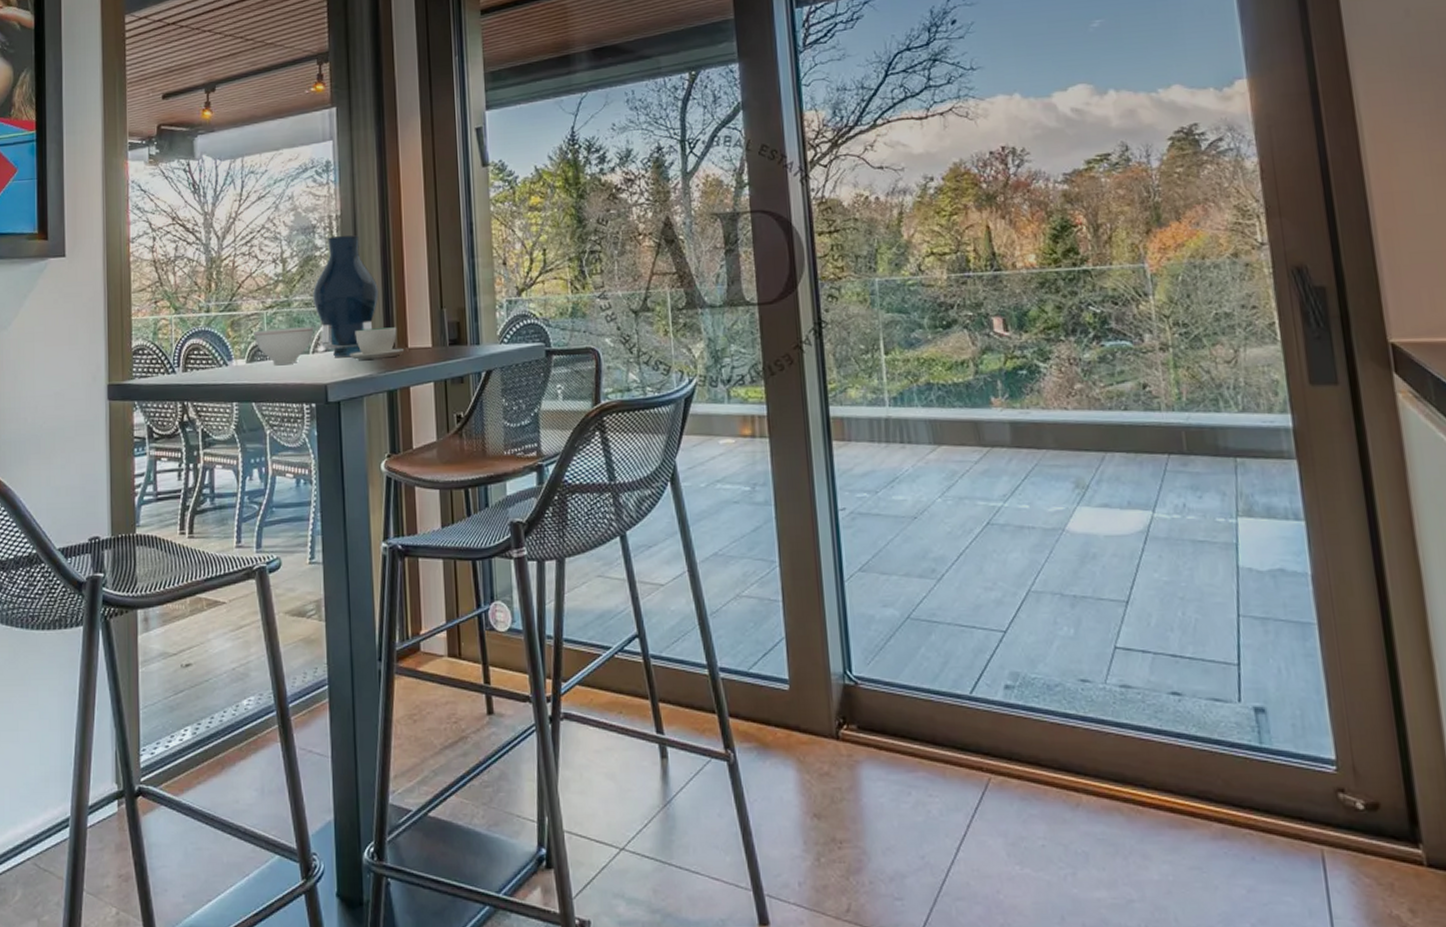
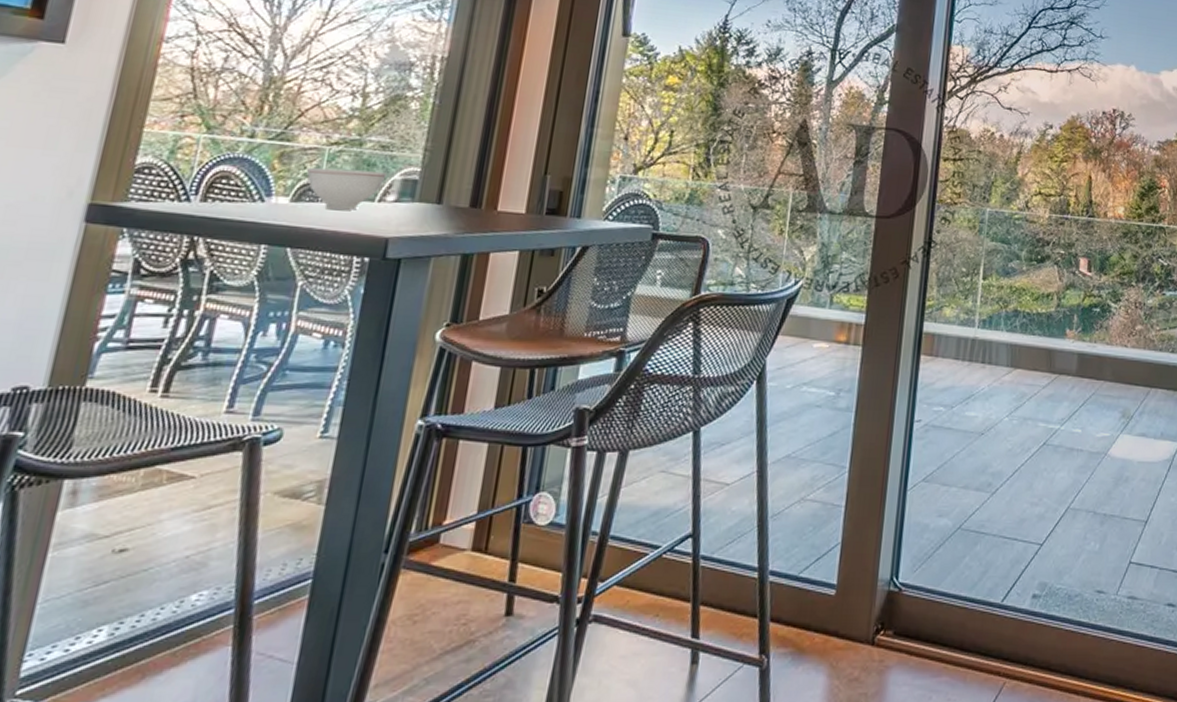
vase: present [313,235,380,357] -> none [392,78,477,211]
cup: present [349,327,405,360] -> none [424,183,493,219]

